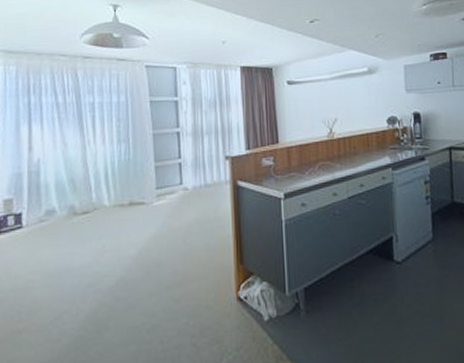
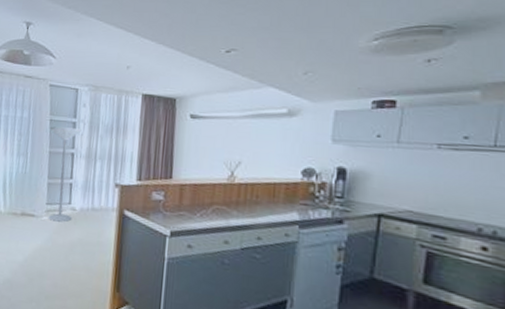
floor lamp: none [150,107,186,205] -> present [48,126,82,223]

